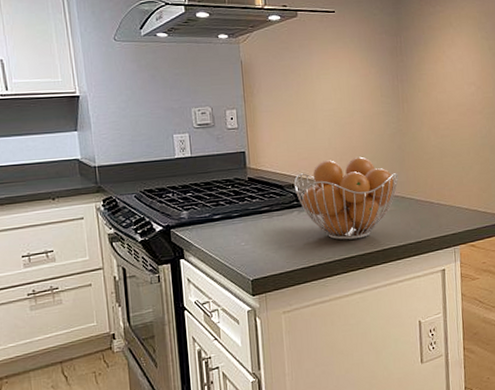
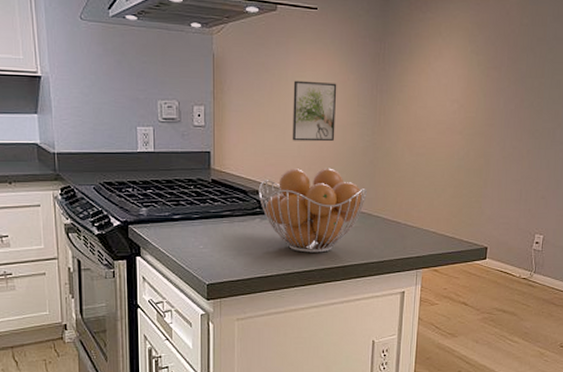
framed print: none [318,77,363,135] -> present [292,80,337,142]

